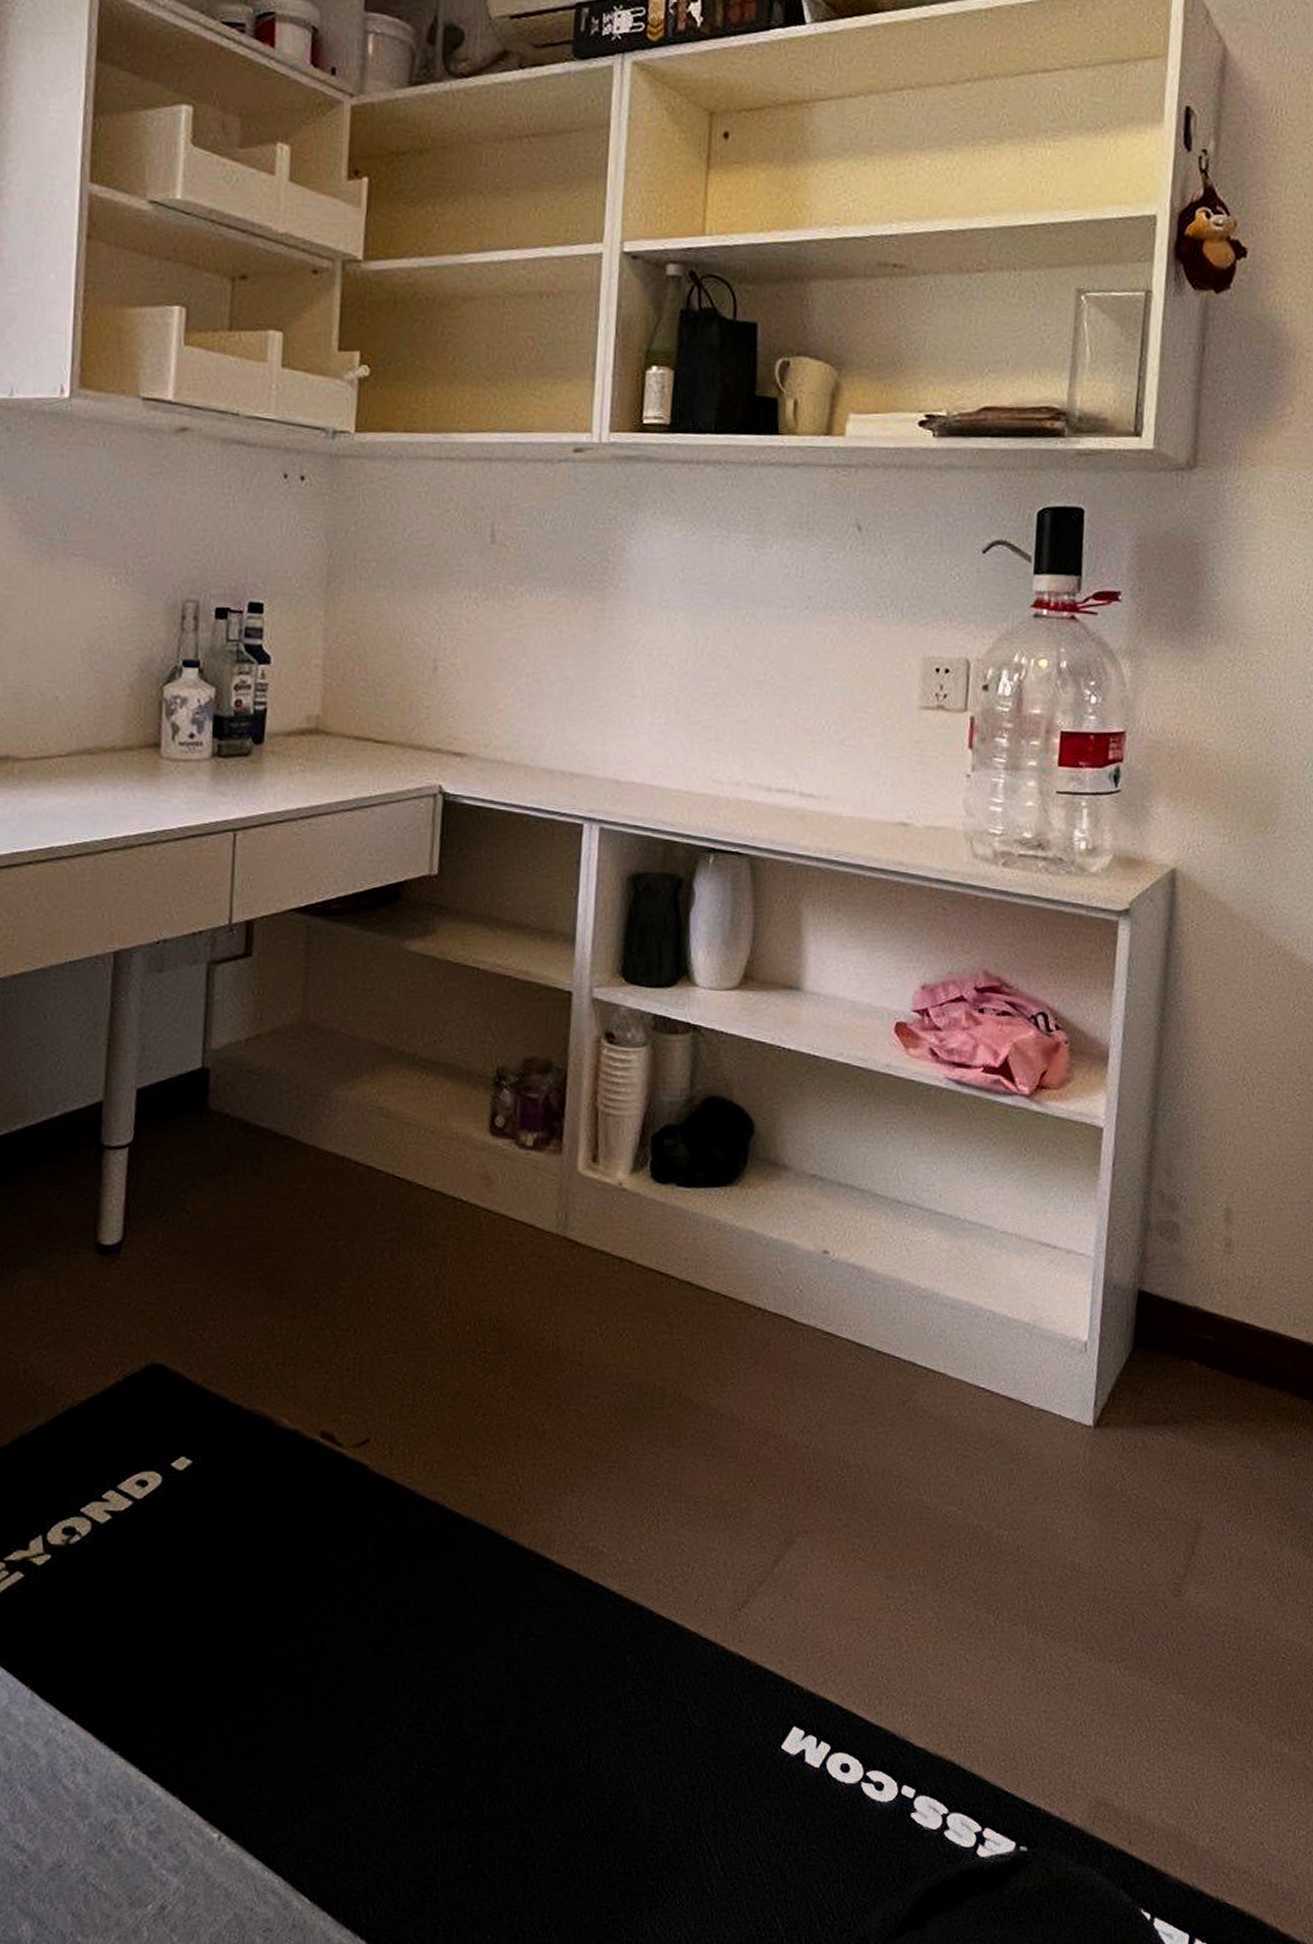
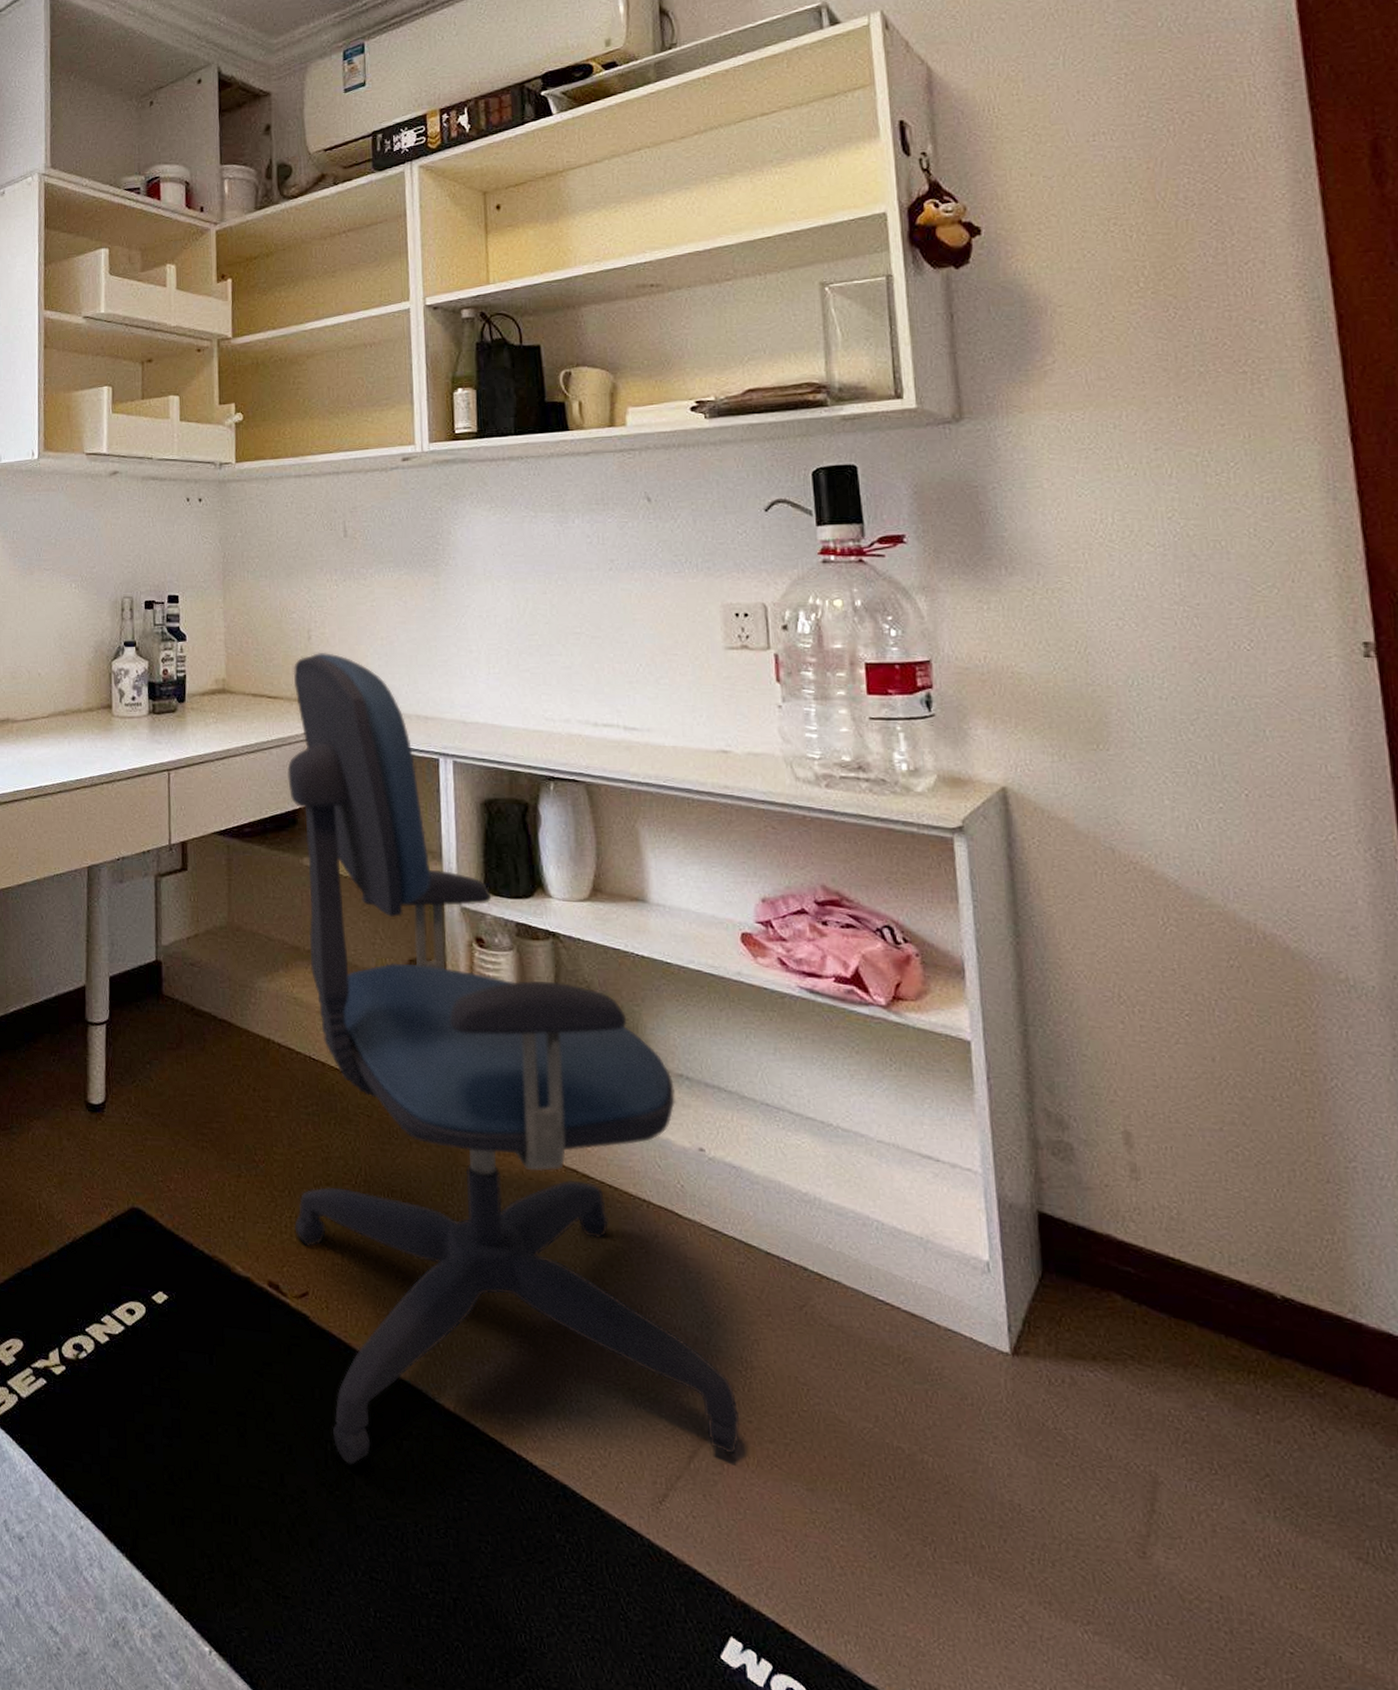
office chair: none [358,687,830,1618] -> present [287,652,740,1465]

